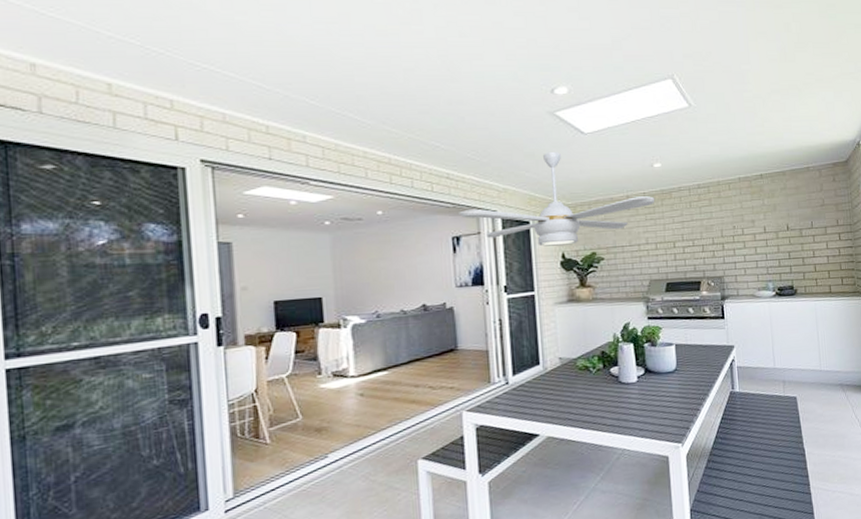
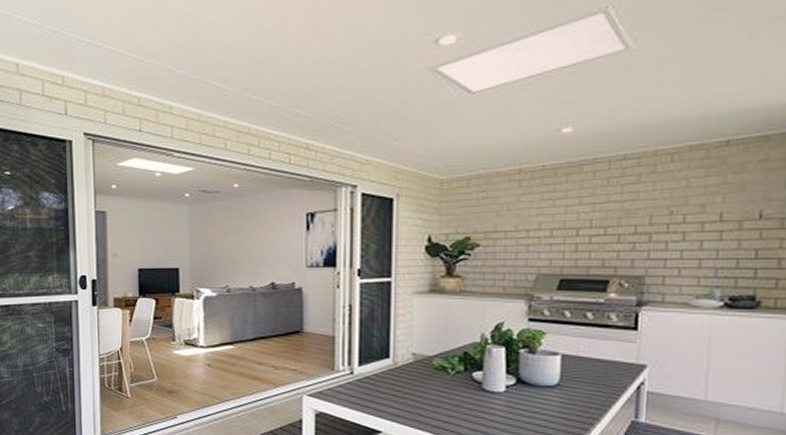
ceiling fan: present [459,152,655,247] -> none [316,116,558,228]

